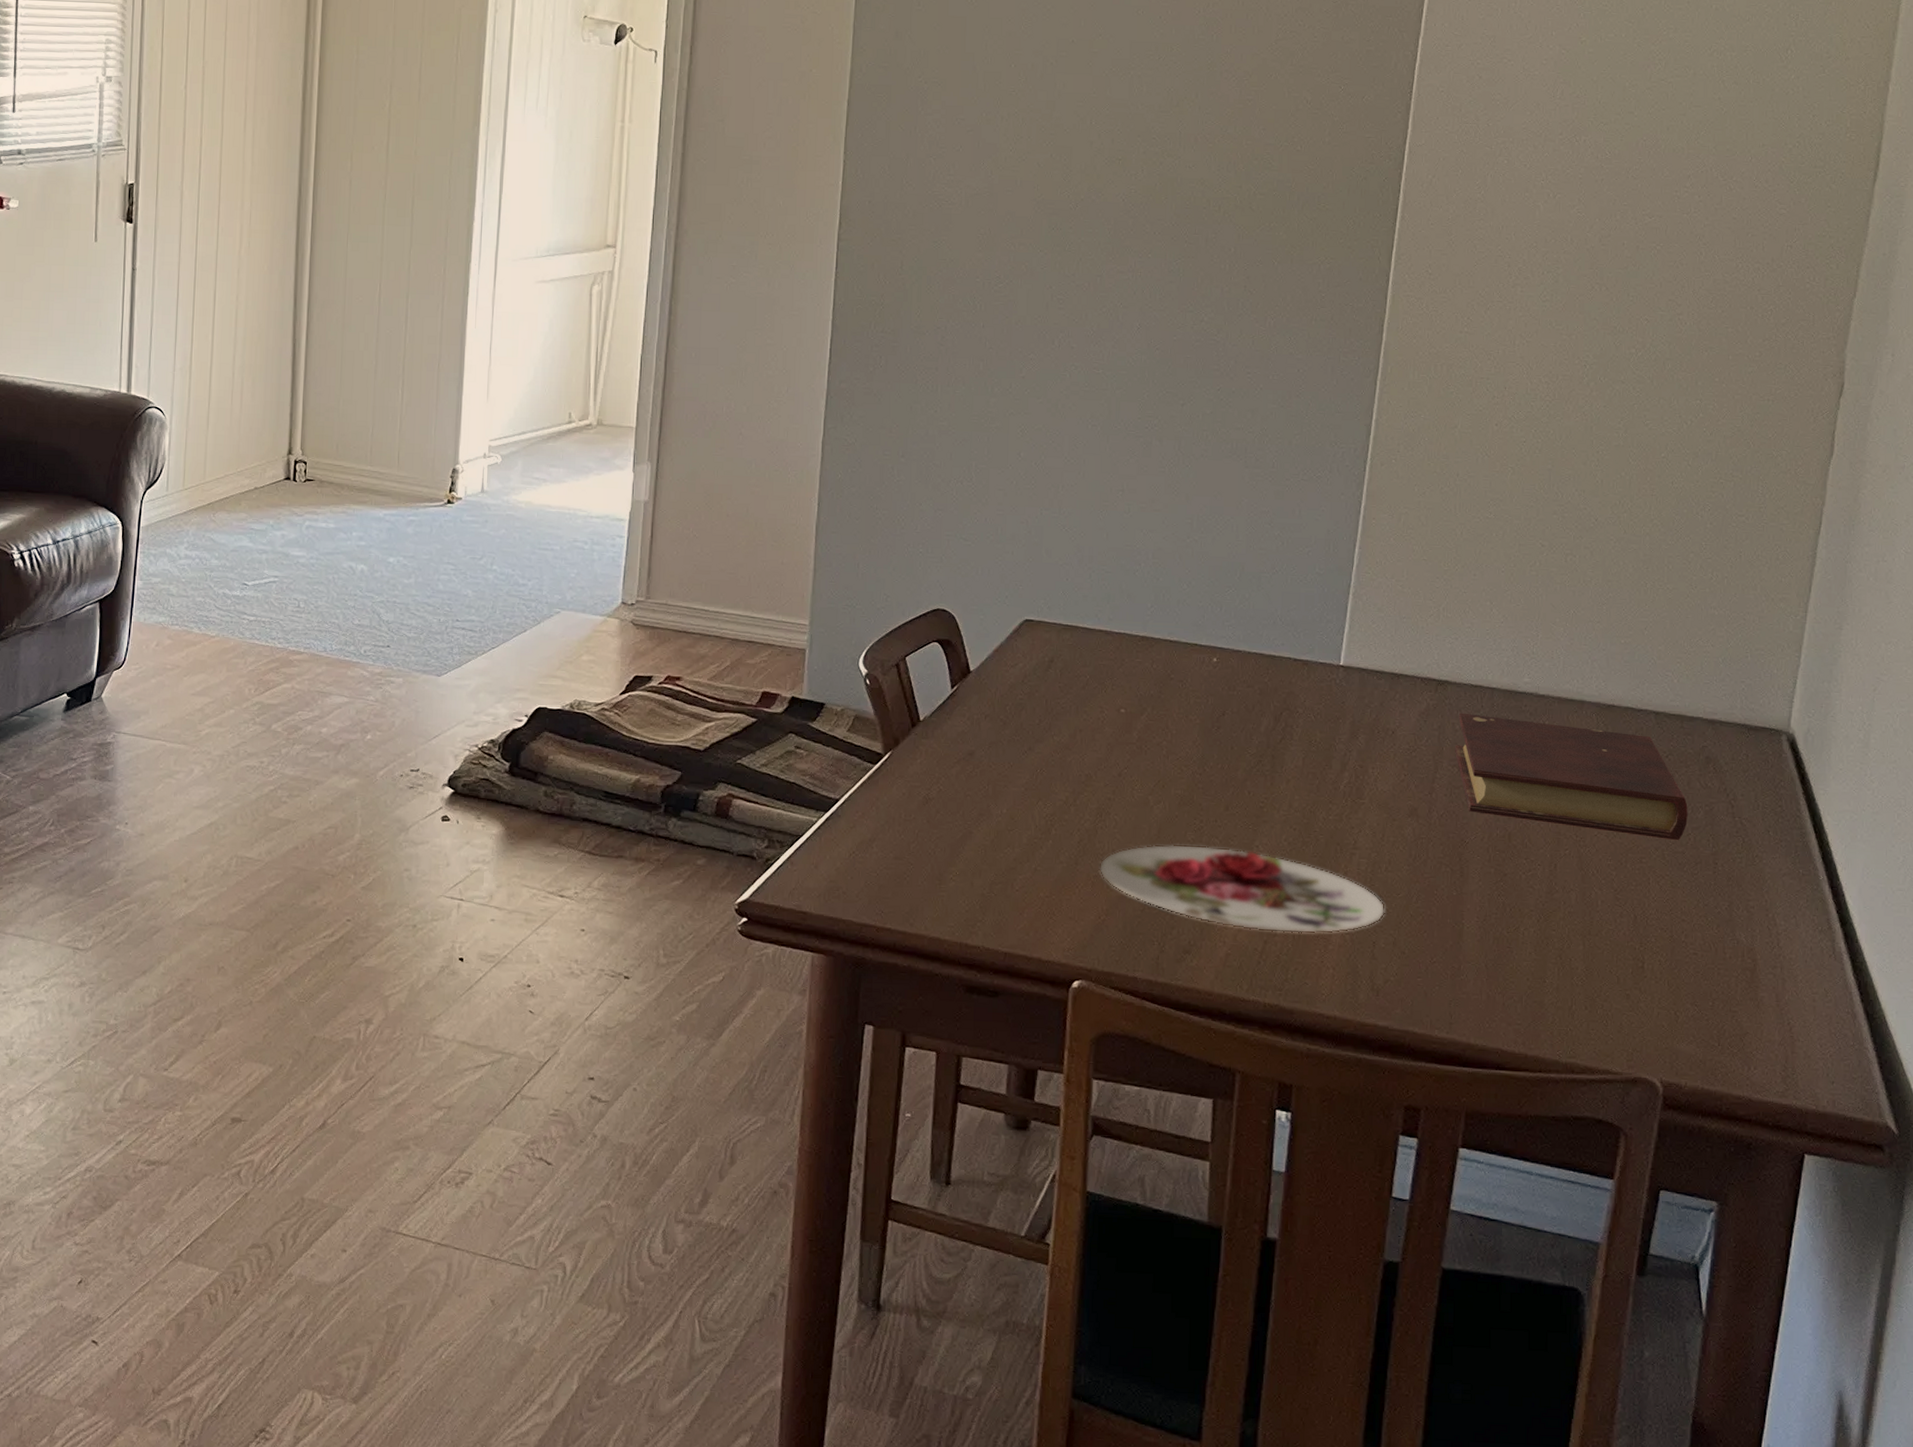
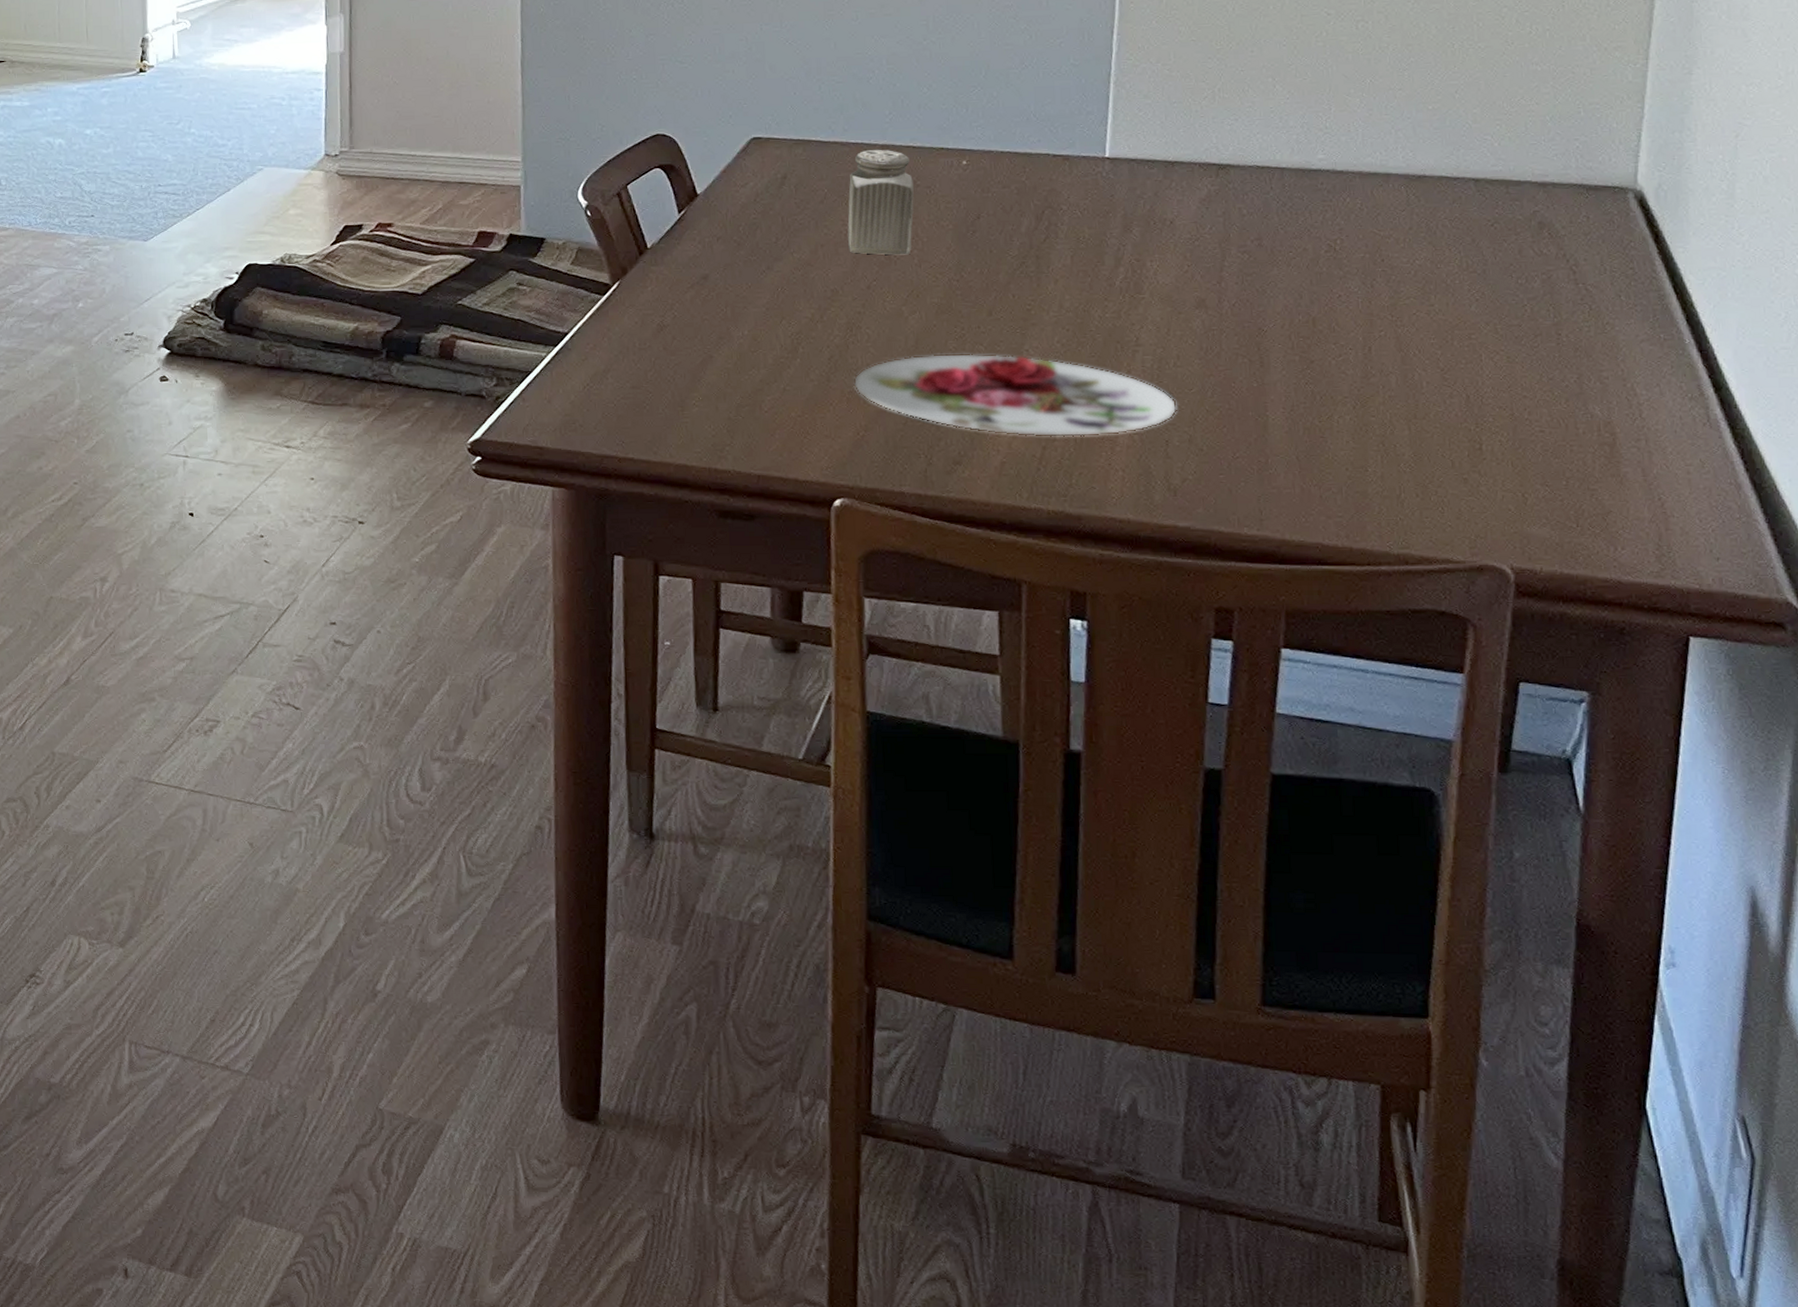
salt shaker: none [1104,640,1168,746] -> present [847,149,914,255]
book: present [1455,713,1688,841] -> none [1244,196,1522,313]

